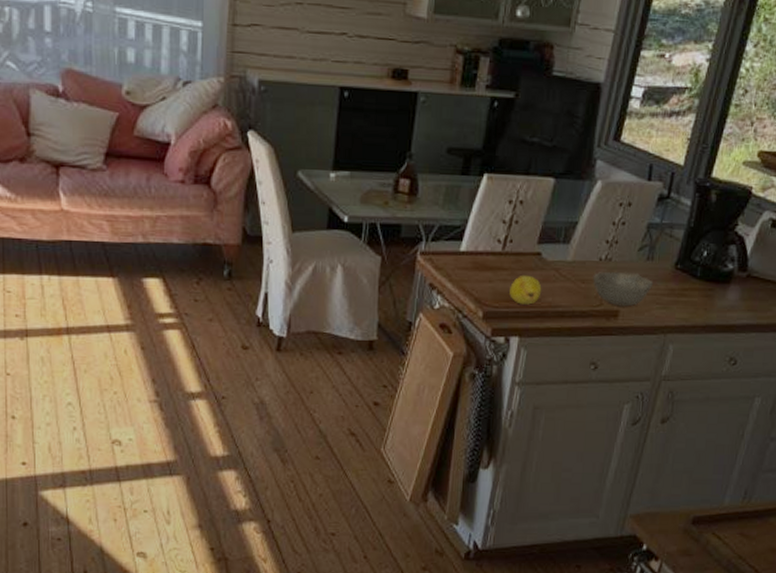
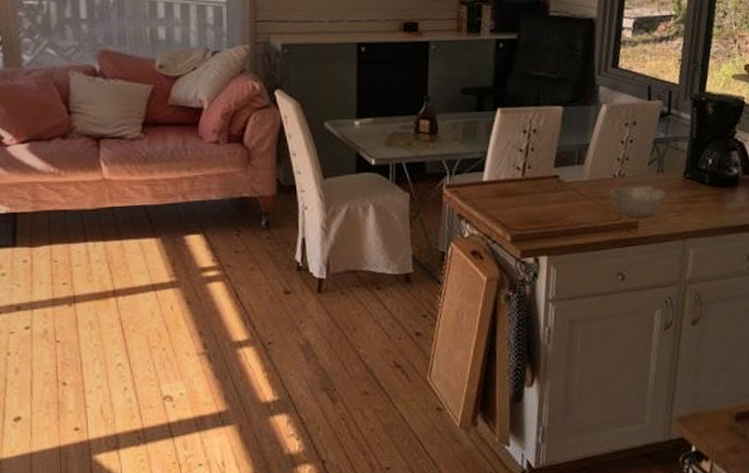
fruit: present [510,274,542,305] -> none [533,197,564,225]

